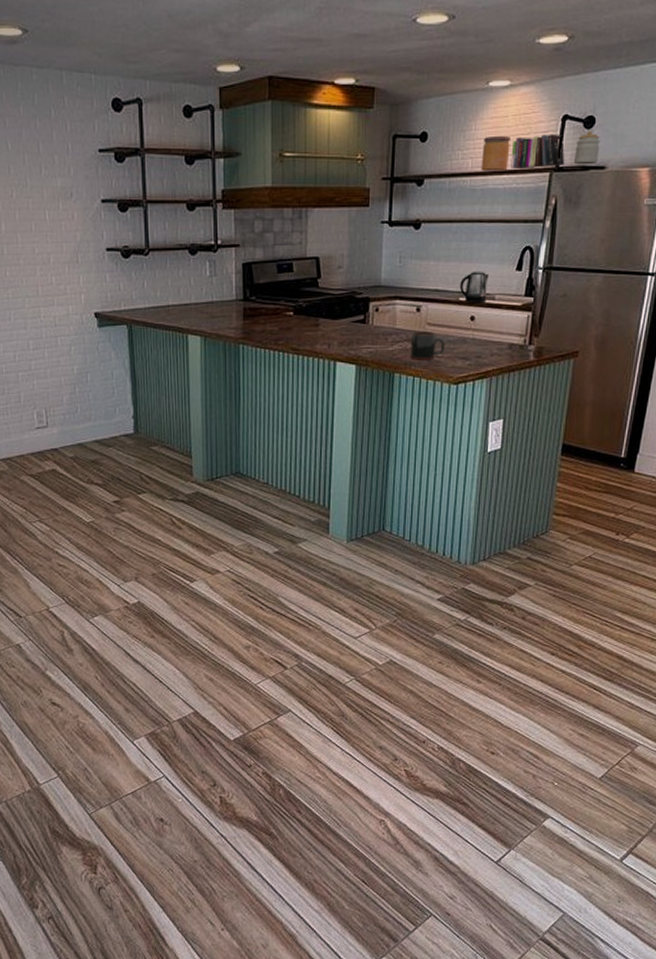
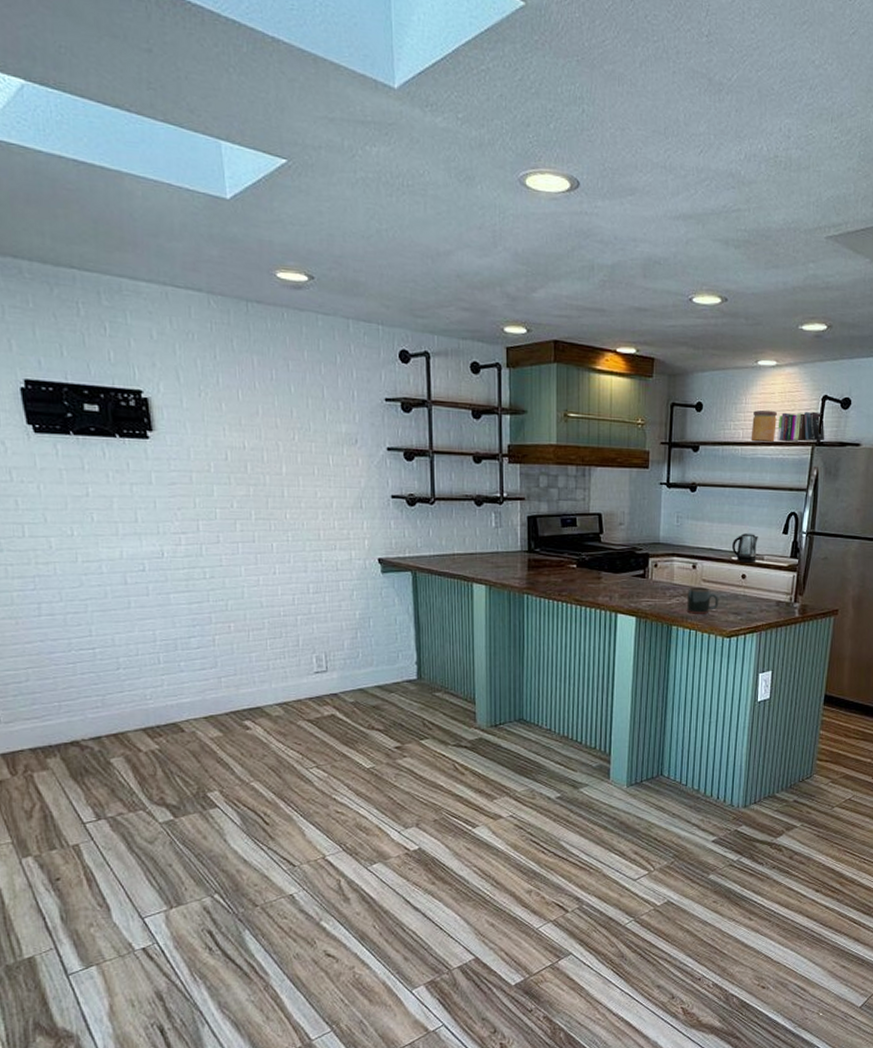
jar: present [573,130,600,165] -> none [832,411,855,442]

